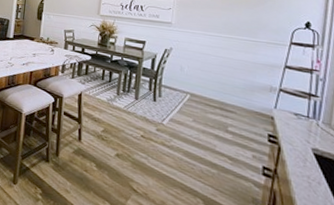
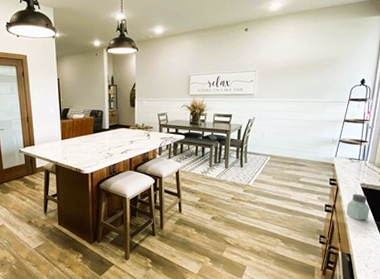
saltshaker: none [293,159,328,199] -> present [346,193,370,220]

